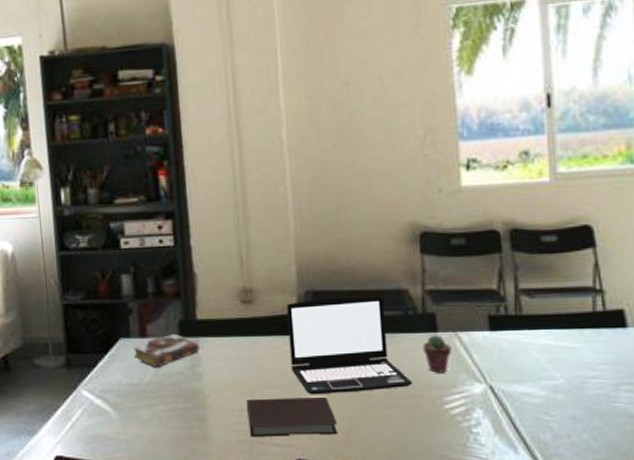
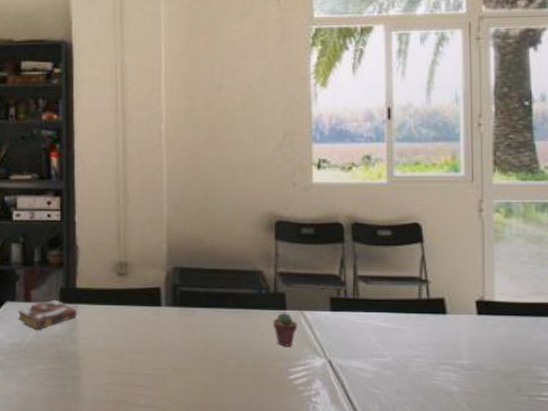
notebook: present [247,396,338,437] -> none [116,362,195,399]
laptop: present [286,296,413,395] -> none [156,274,262,361]

